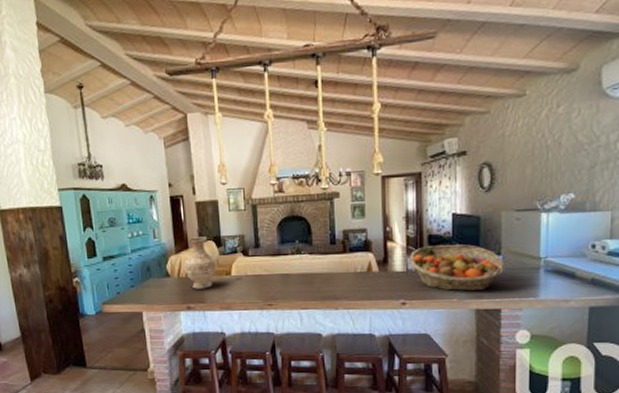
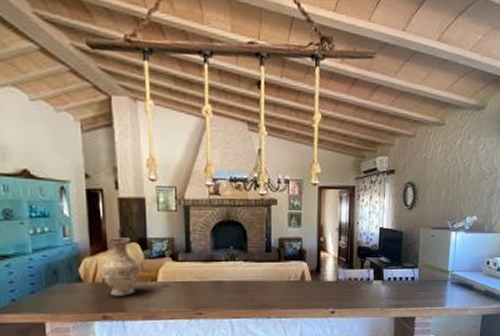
fruit basket: present [409,244,507,291] -> none [340,256,422,300]

